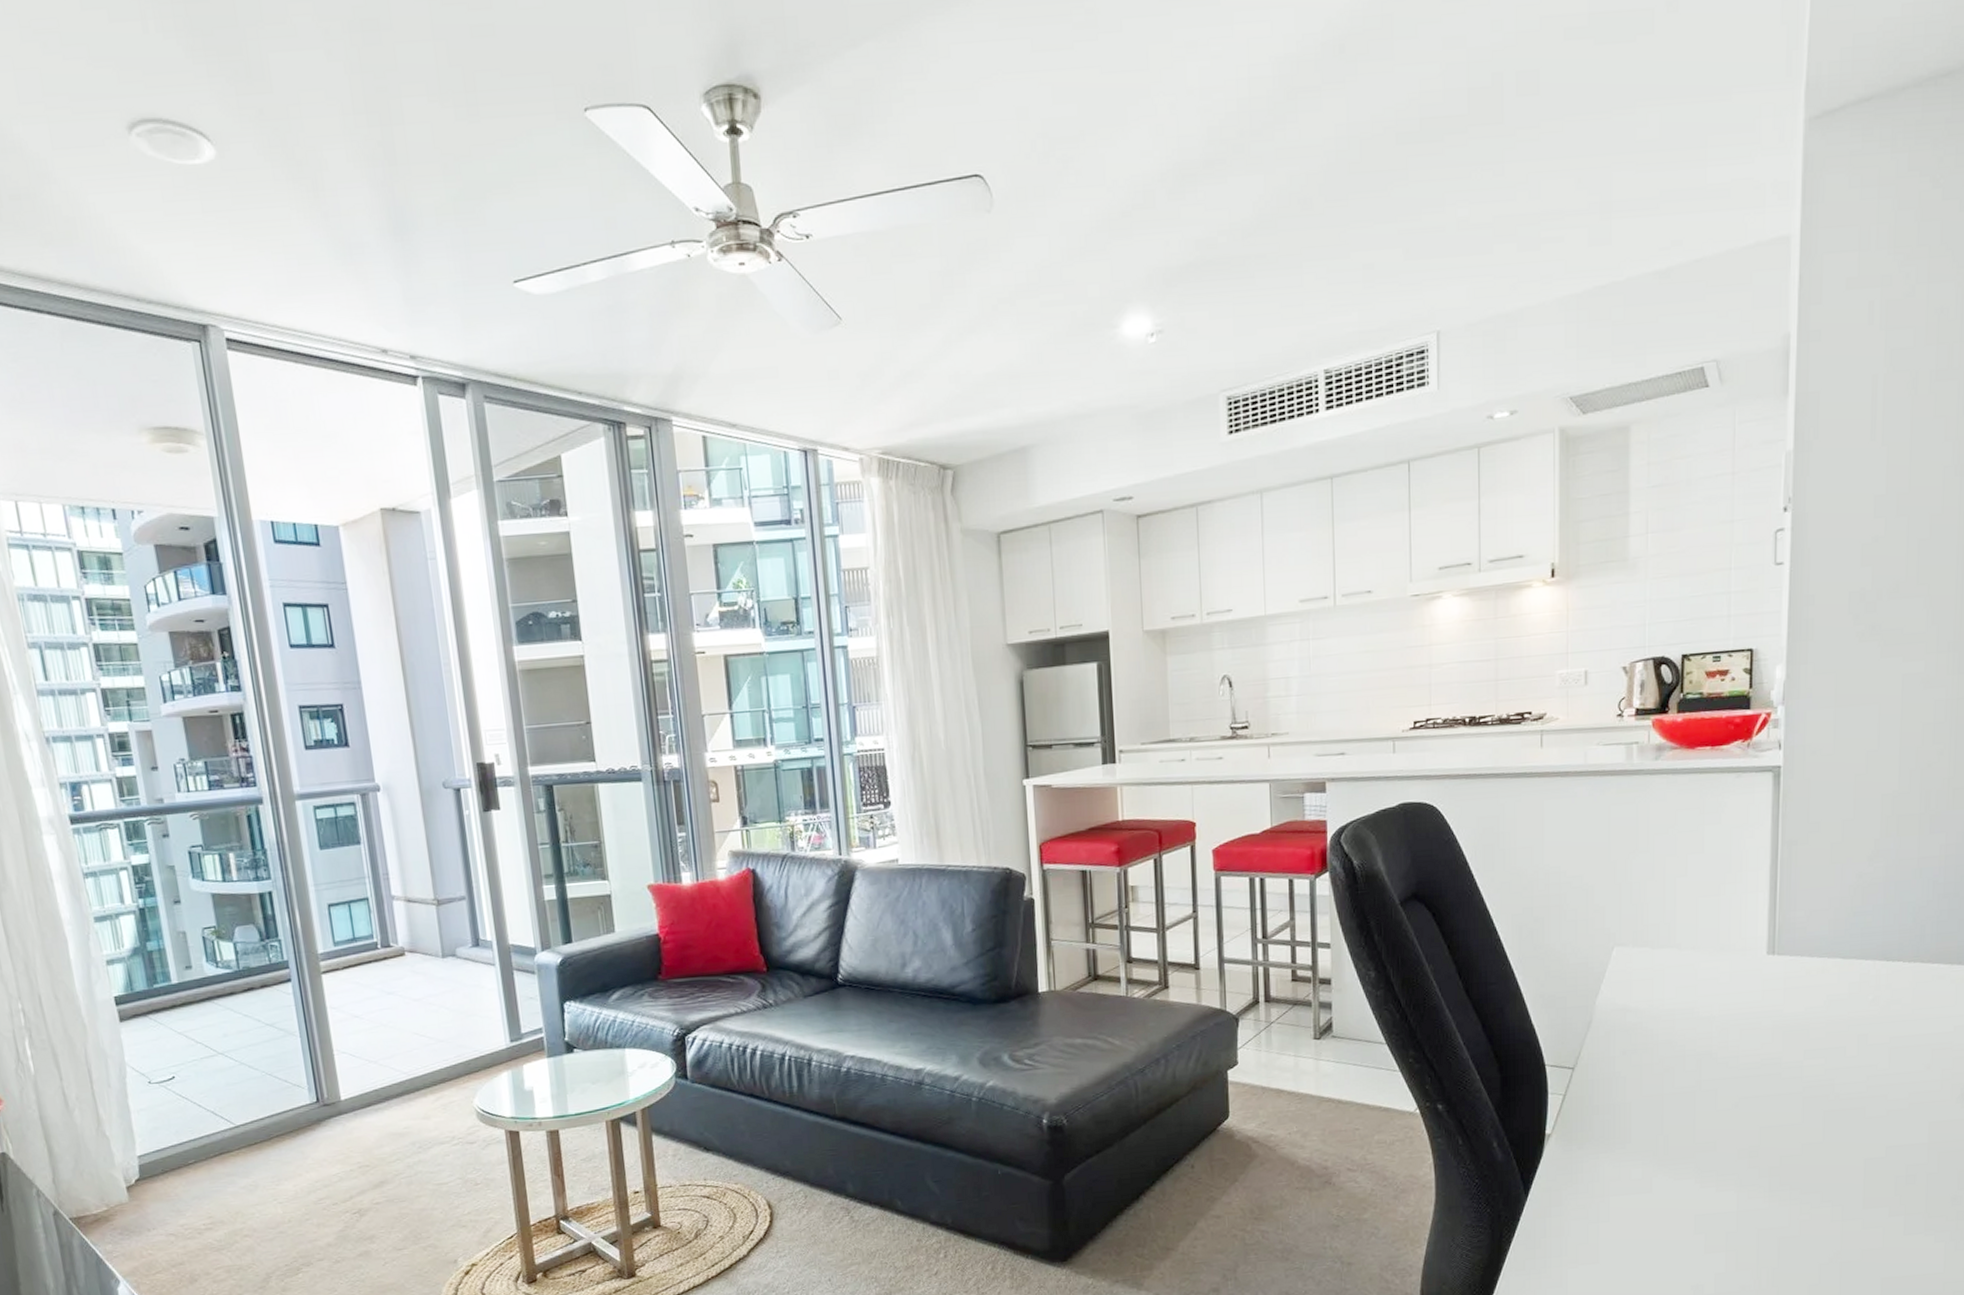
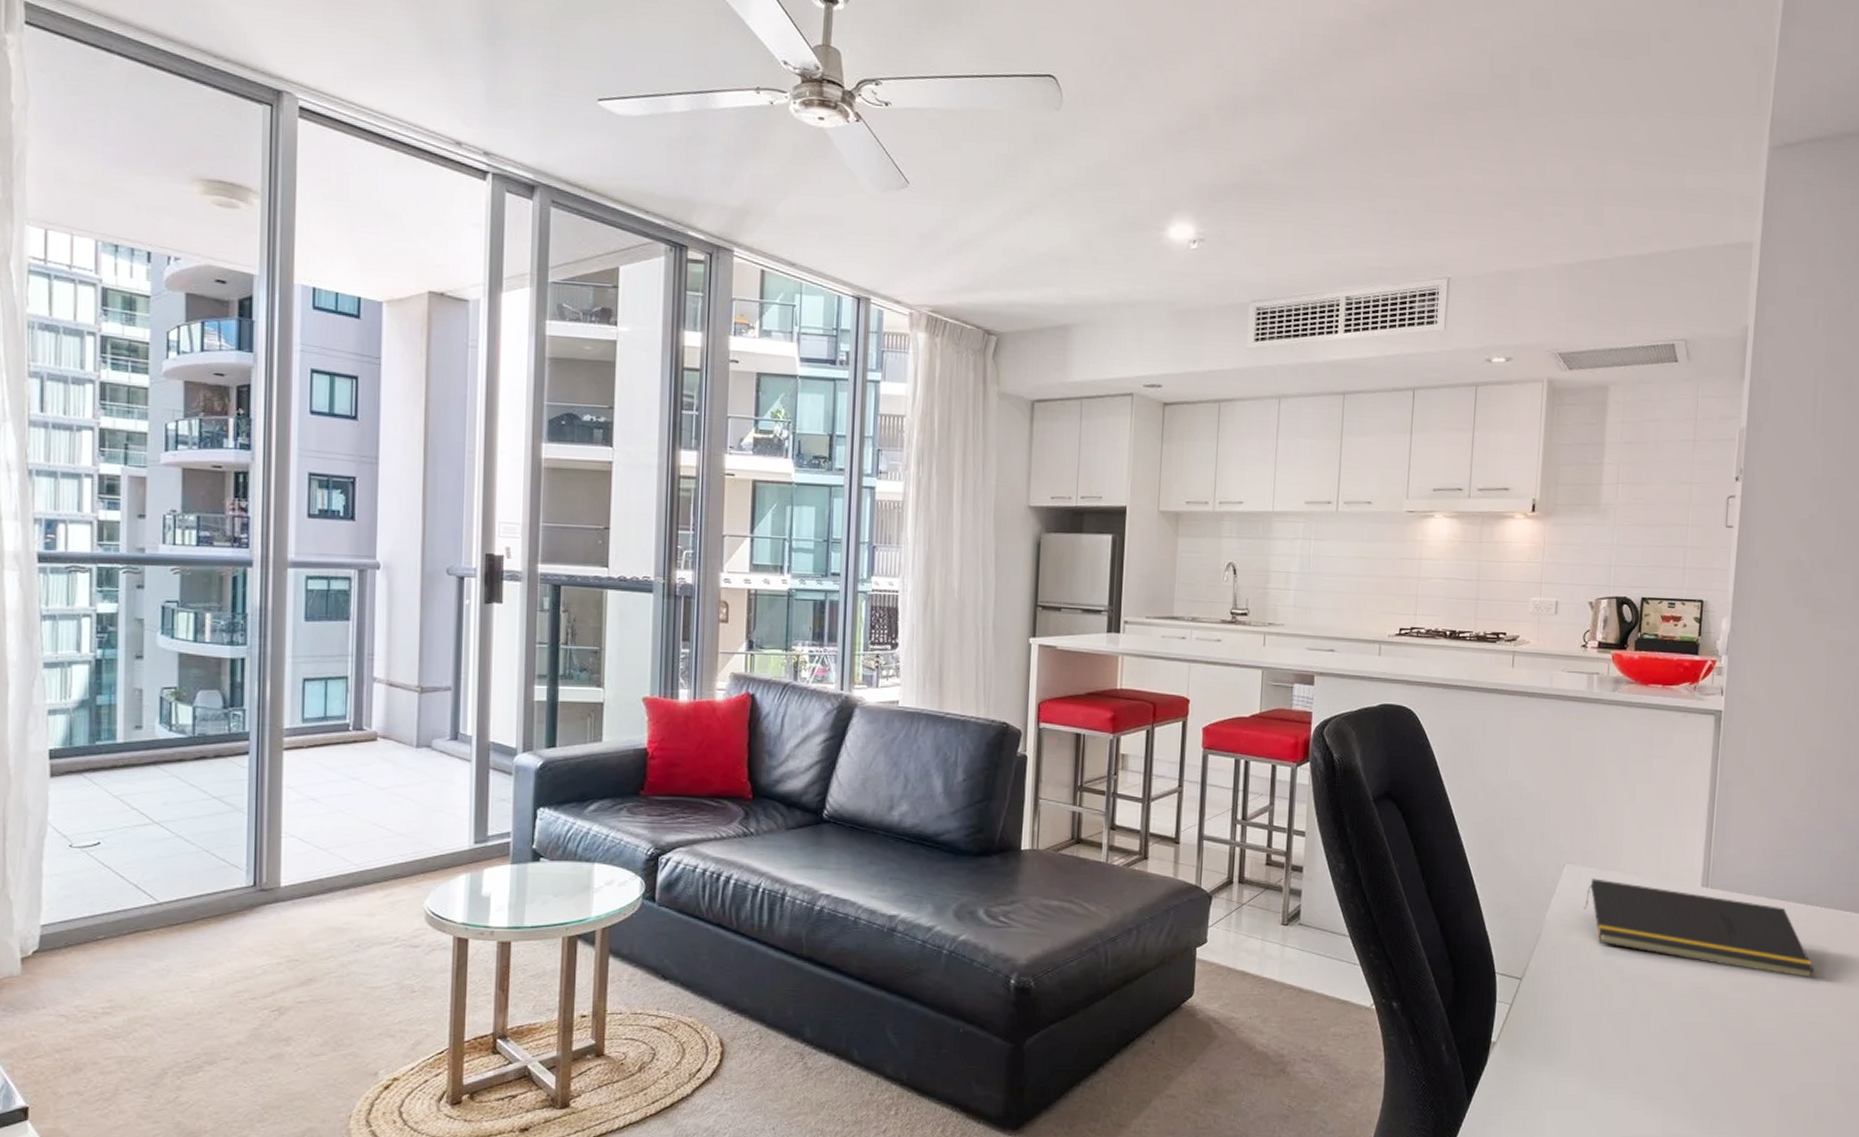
notepad: none [1637,958,1899,1037] -> present [1584,878,1814,977]

